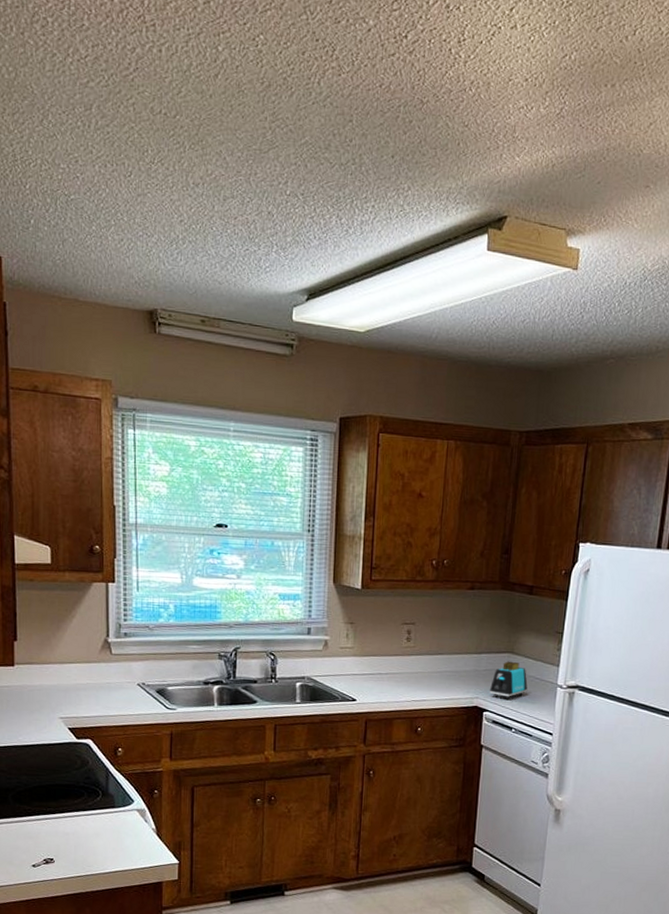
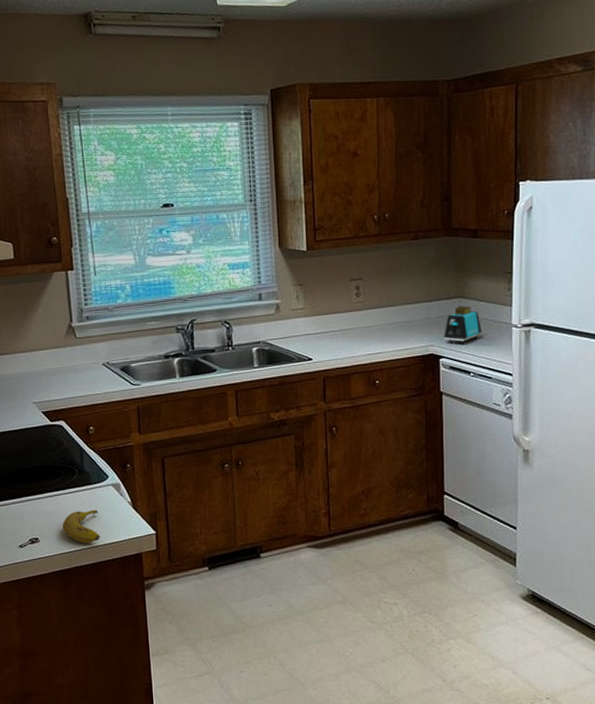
fruit: none [80,834,120,868] -> present [62,509,100,543]

